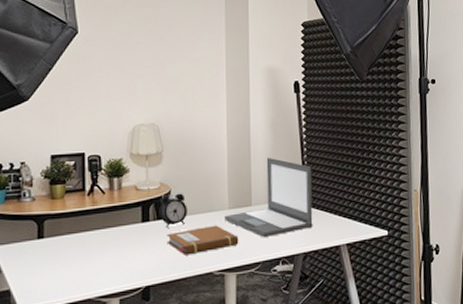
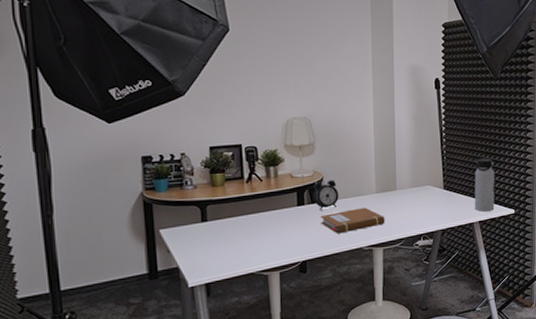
laptop: present [225,157,313,238] -> none [372,147,450,218]
water bottle: none [340,170,365,232] -> present [474,158,495,212]

